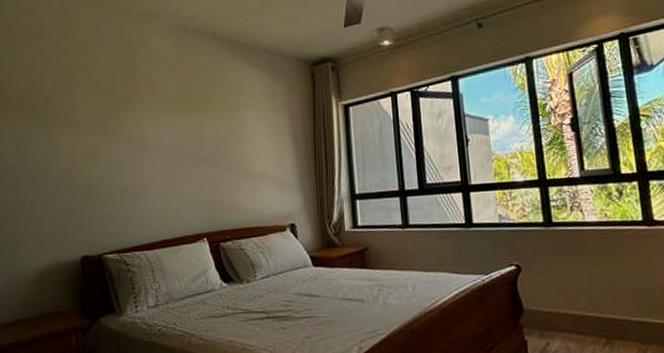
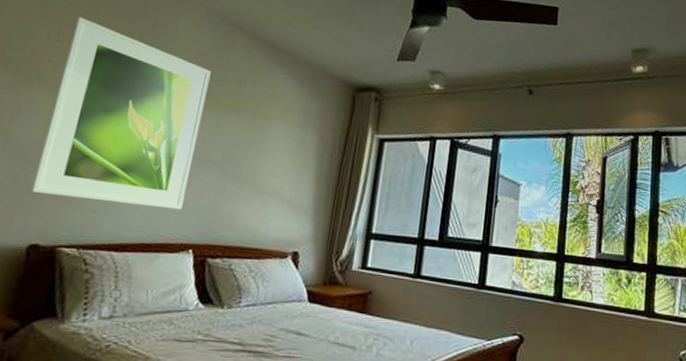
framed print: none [70,57,190,213] -> present [30,16,211,210]

